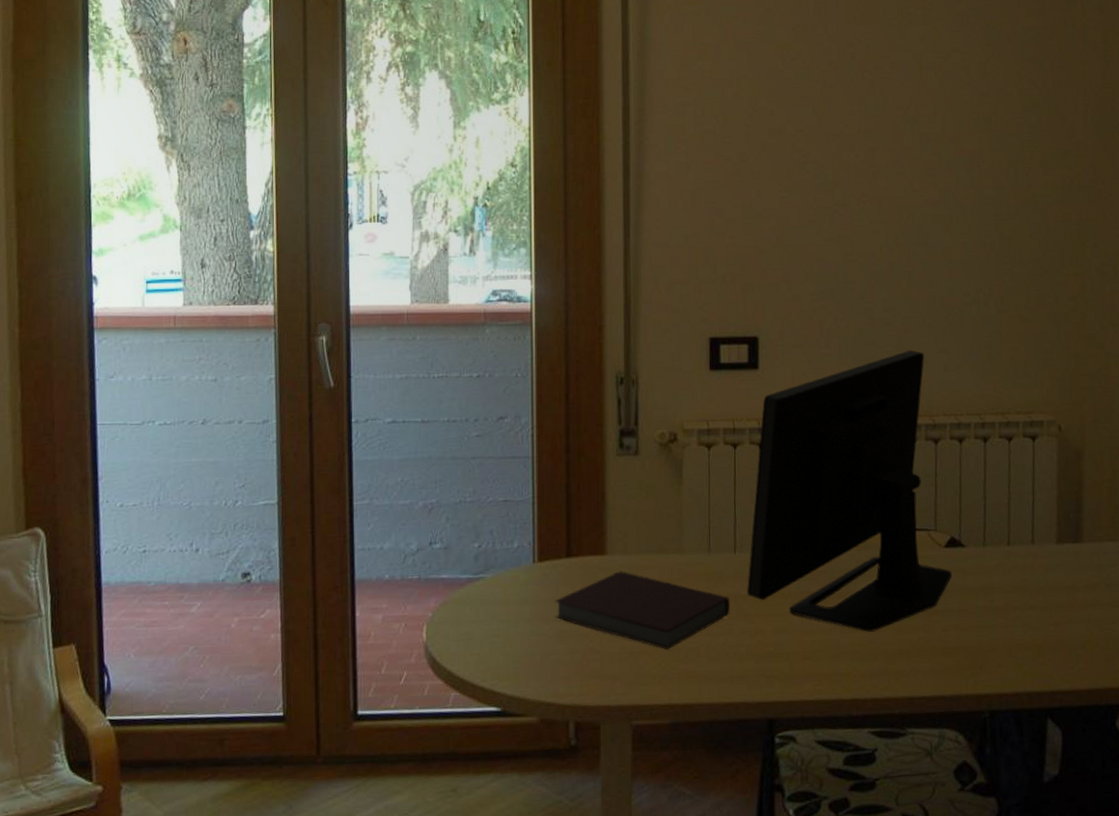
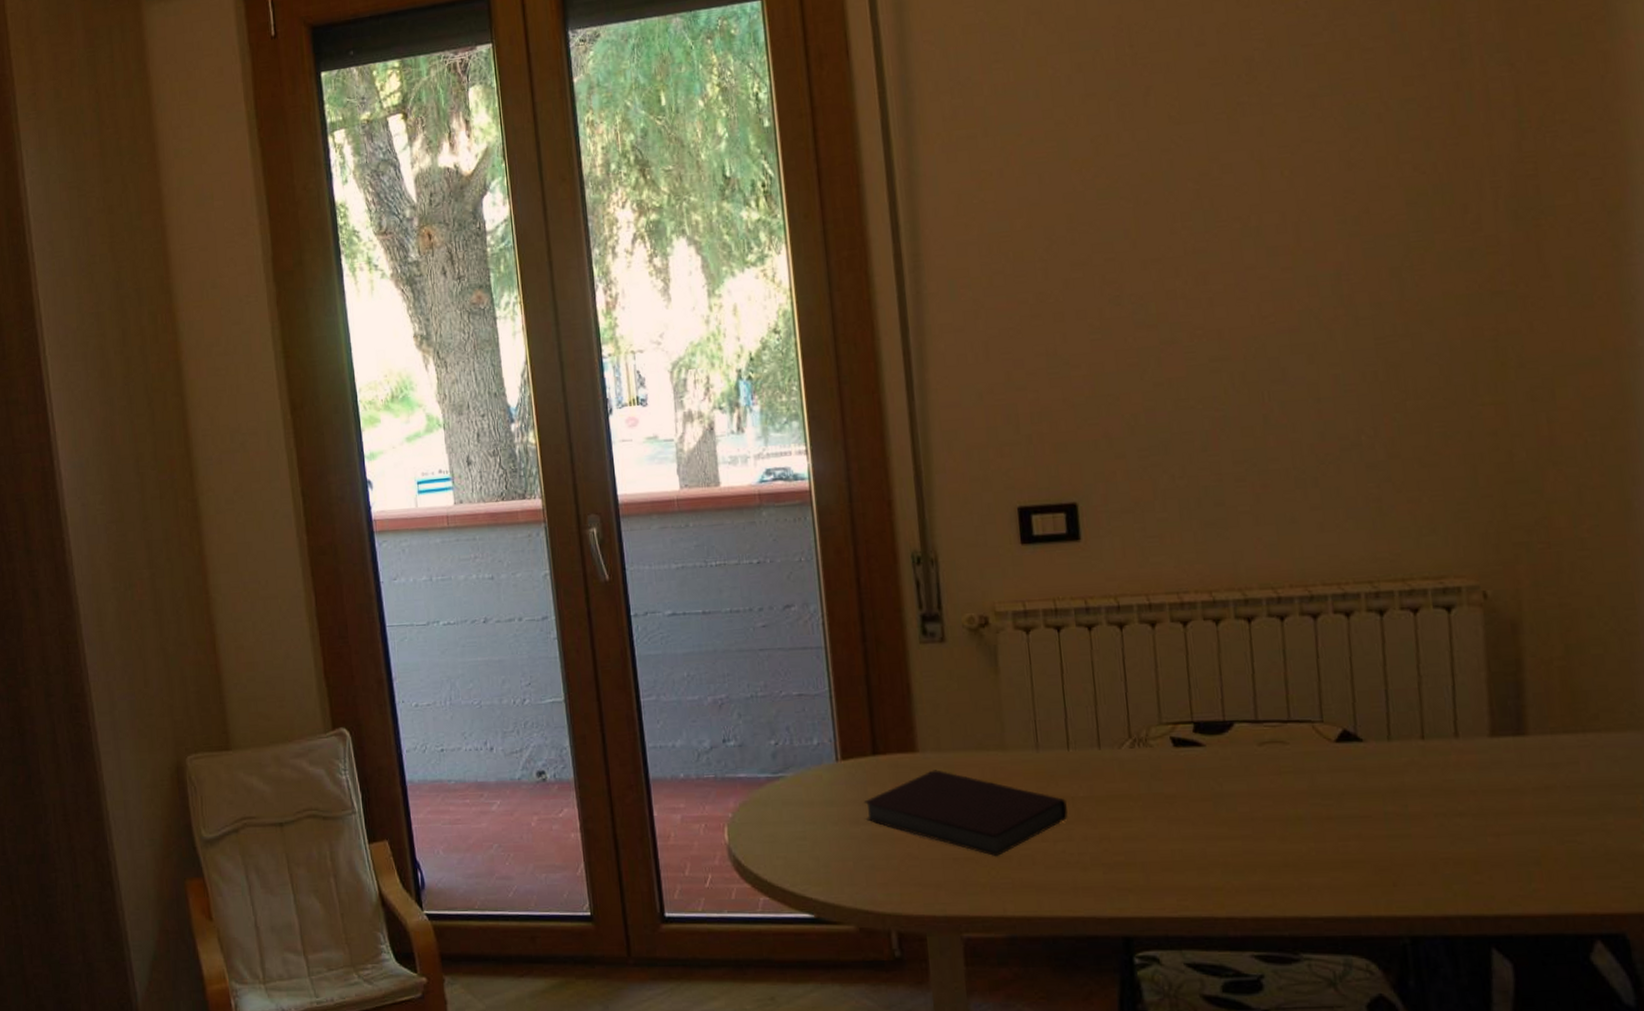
monitor: present [747,350,952,632] -> none [1085,508,1347,841]

